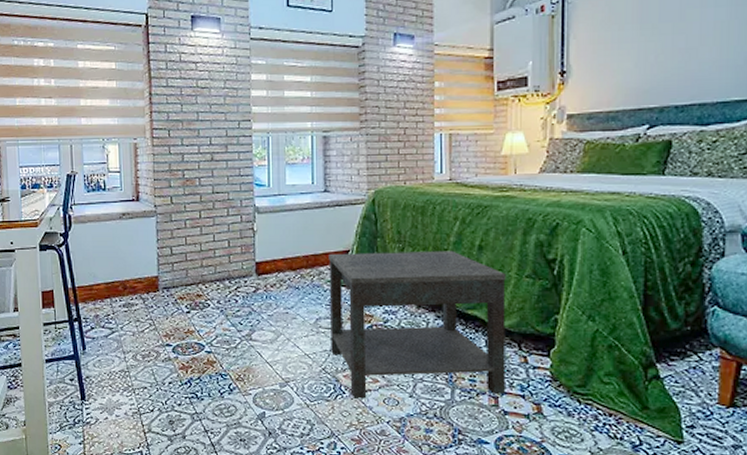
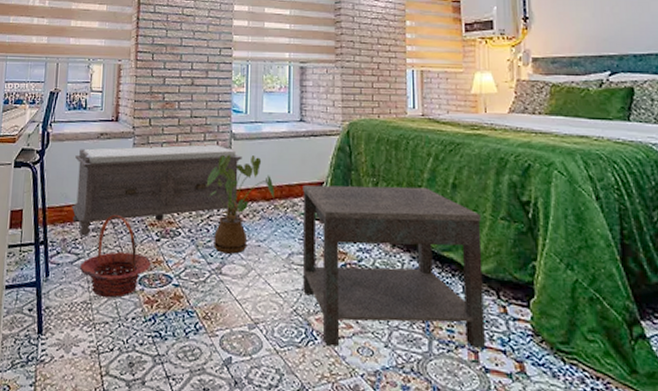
bench: none [99,218,267,312] -> present [71,144,243,236]
basket: none [114,290,184,366] -> present [79,214,152,299]
house plant: none [232,228,300,321] -> present [206,154,274,254]

